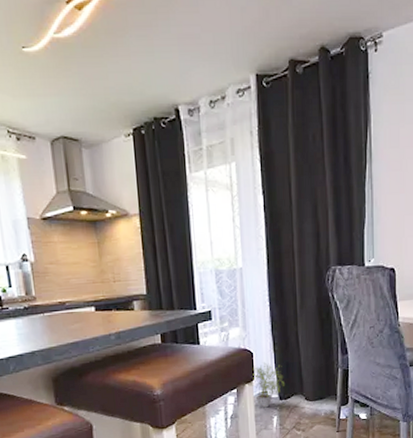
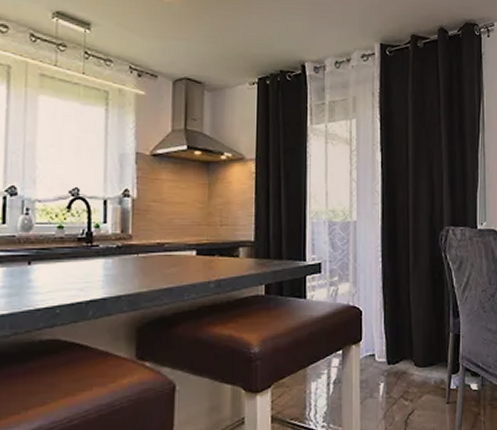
potted plant: present [252,362,284,408] -> none [360,322,393,373]

